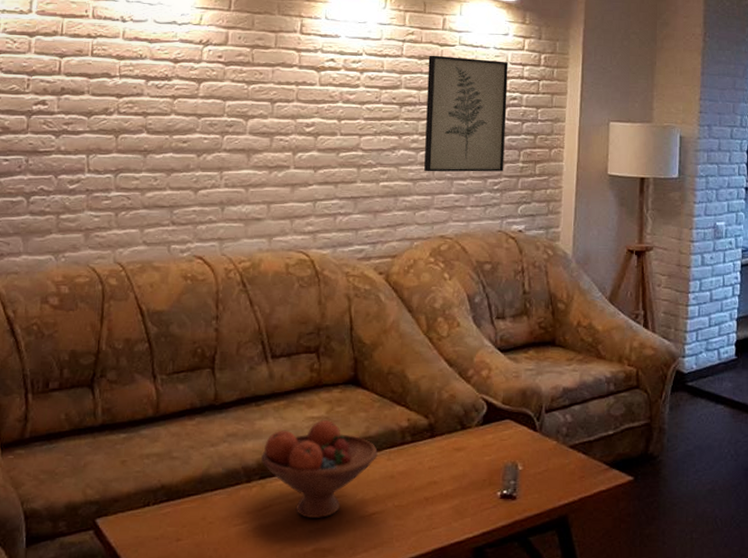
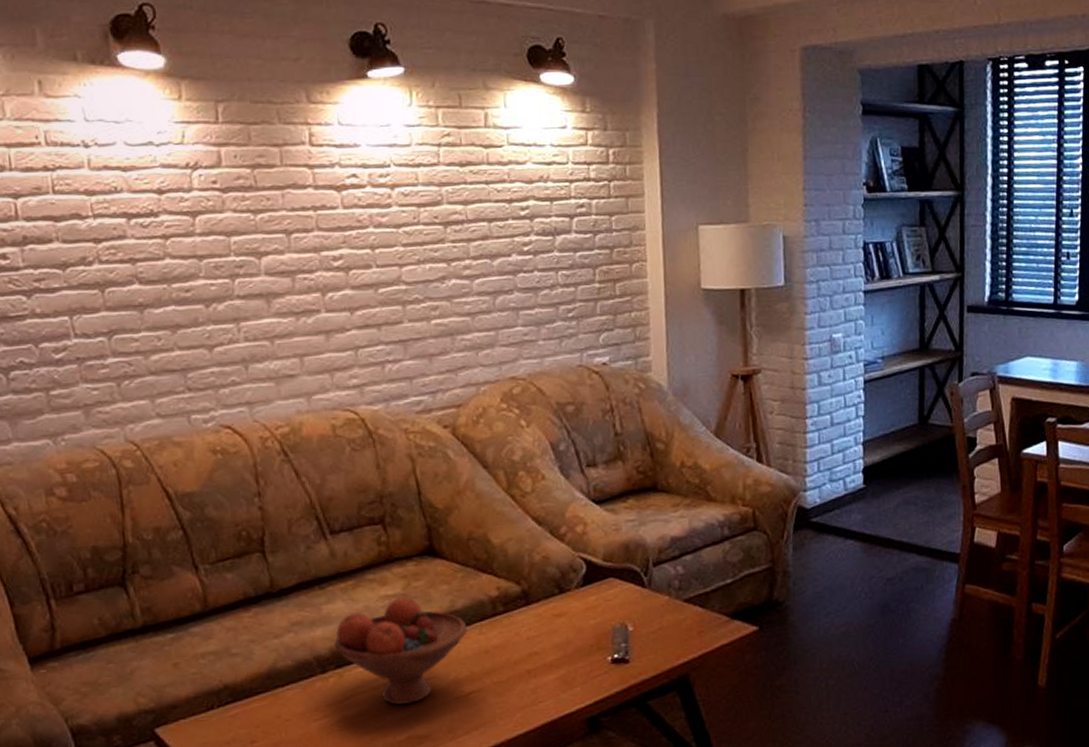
wall art: present [424,55,508,172] -> none [472,159,578,303]

